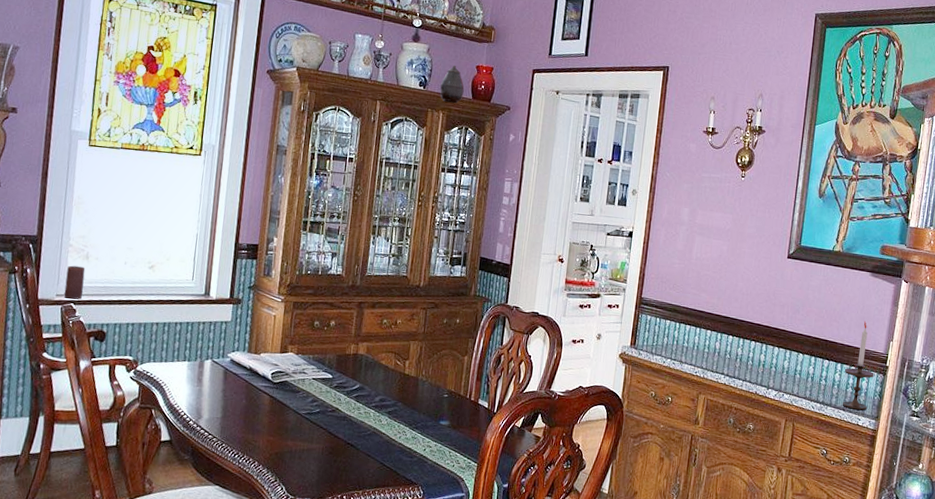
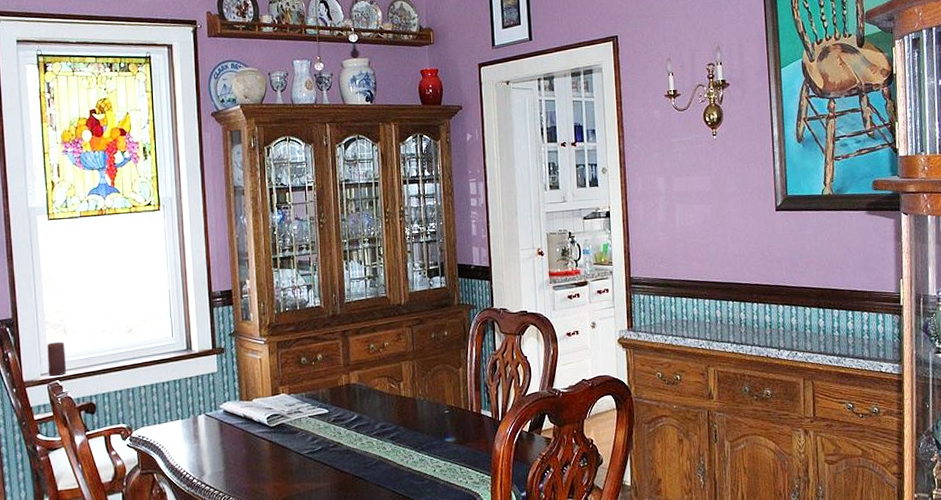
decorative jar: present [440,65,464,104] -> none [387,73,412,114]
candlestick: present [842,321,874,411] -> none [856,262,889,357]

